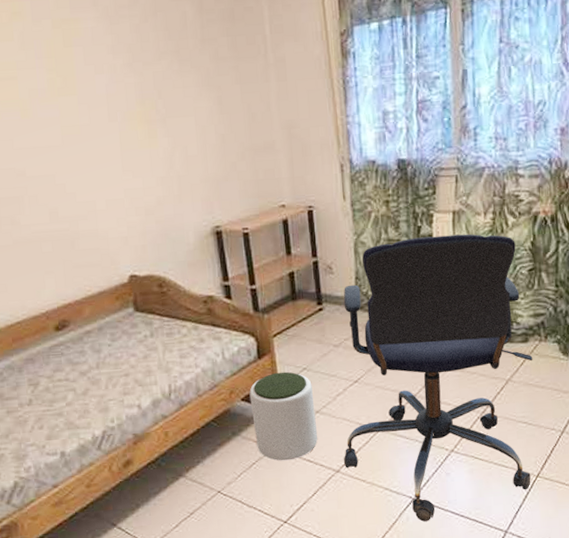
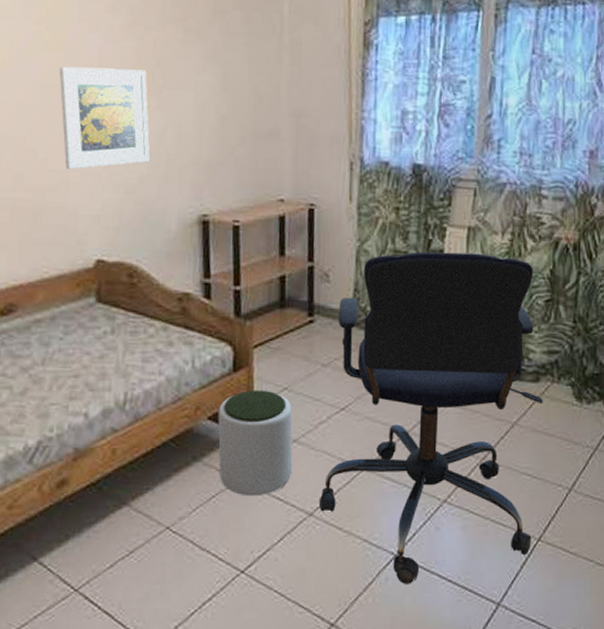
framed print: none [74,103,164,199] -> present [59,66,150,169]

